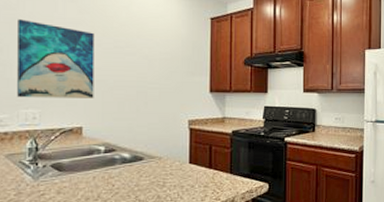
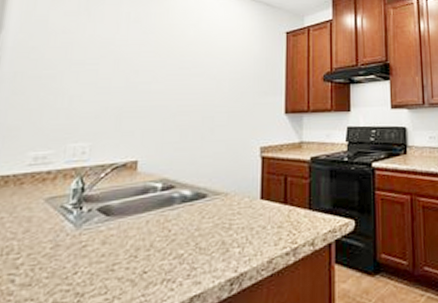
wall art: present [17,19,95,98] -> none [66,43,159,130]

